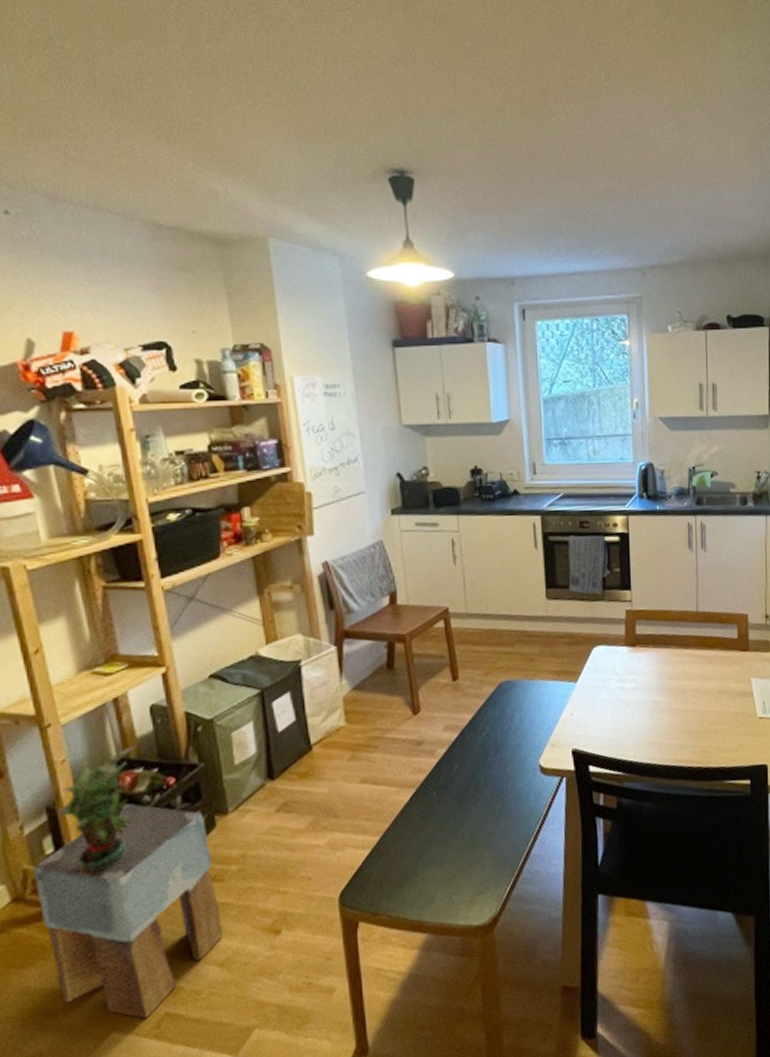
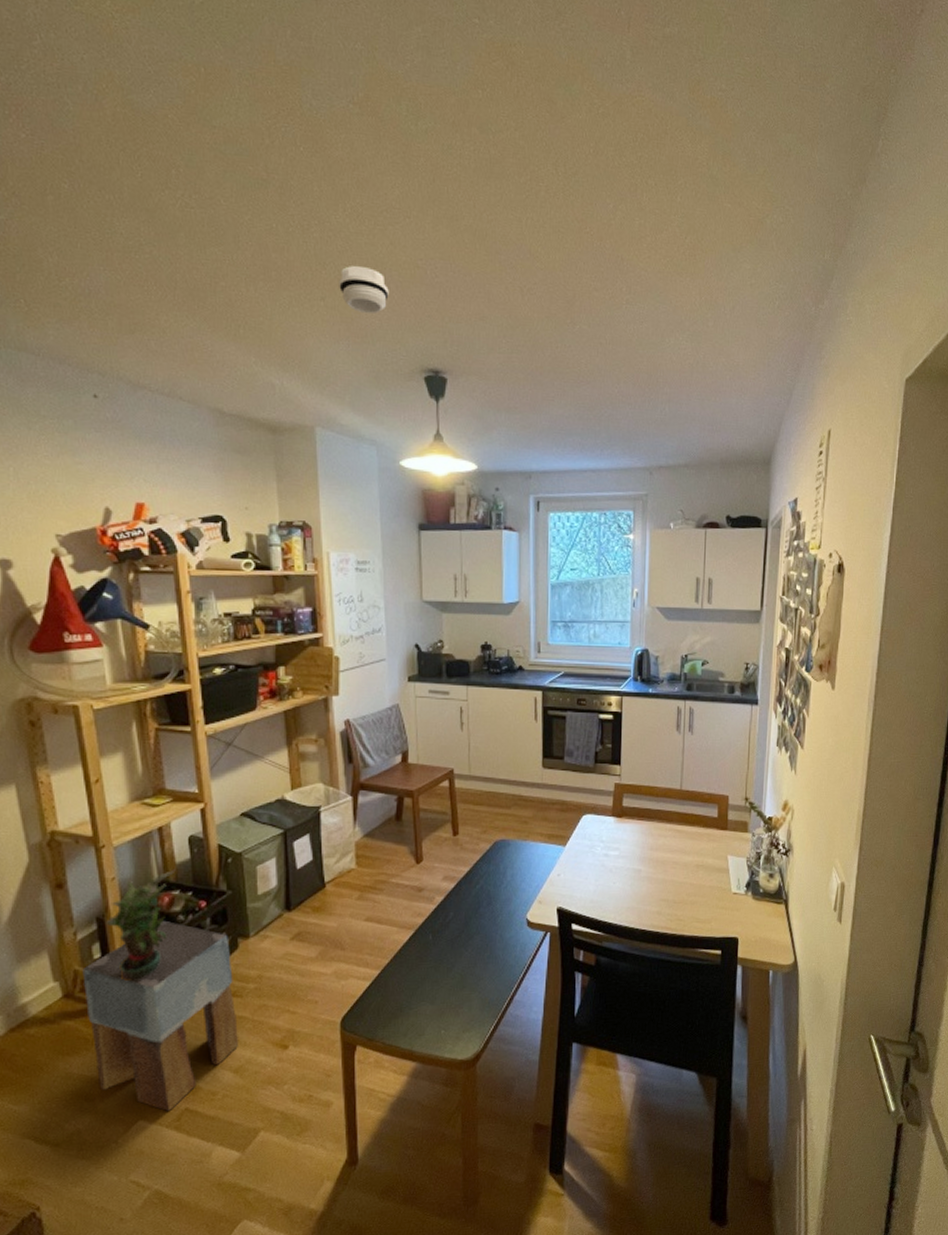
smoke detector: none [285,56,343,111] -> present [339,265,389,315]

